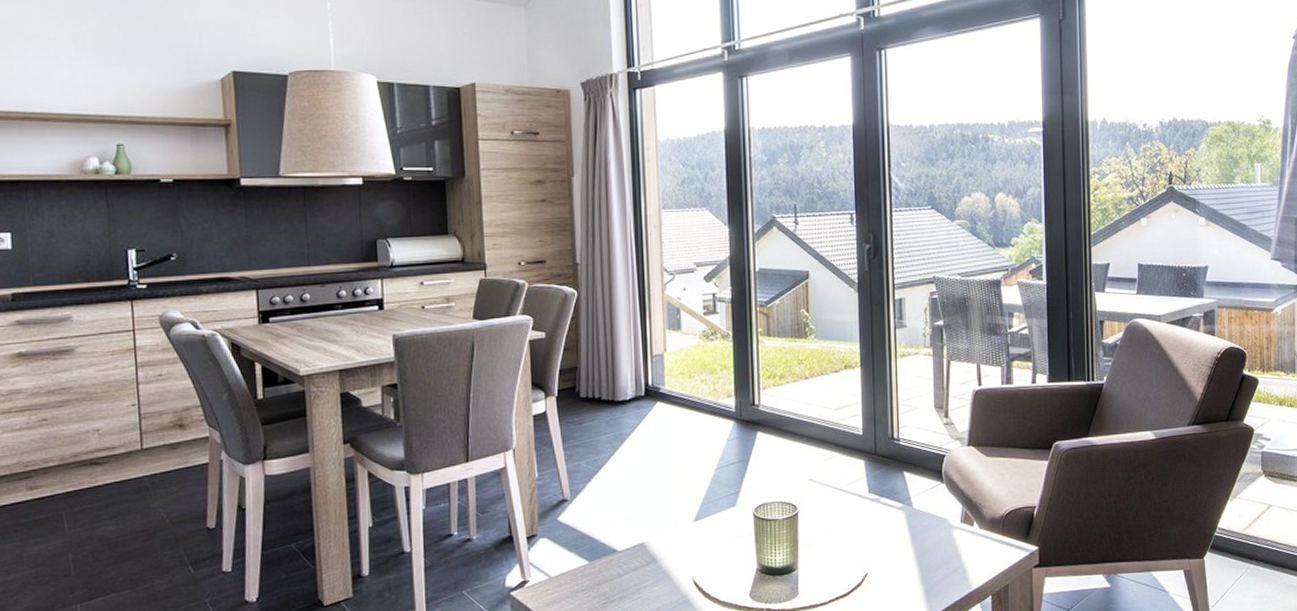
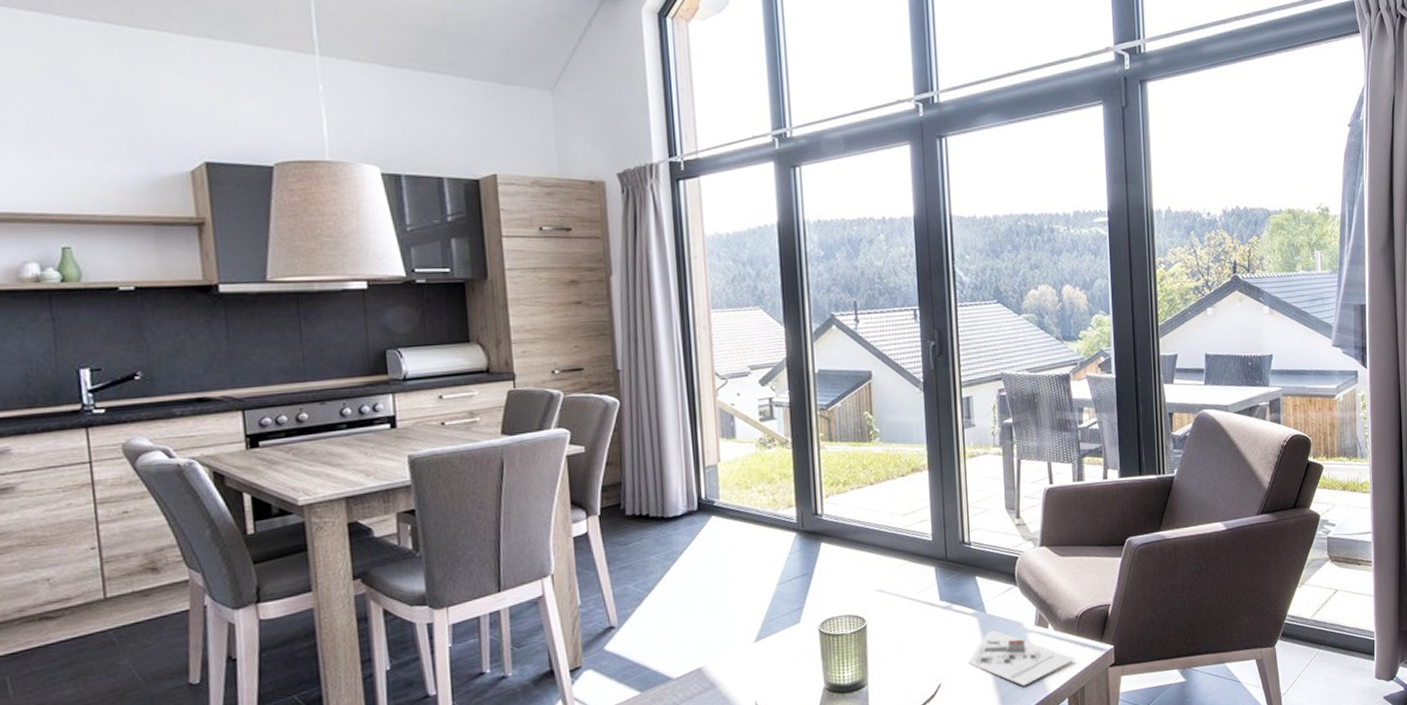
architectural model: none [894,524,999,581] -> present [968,629,1075,686]

